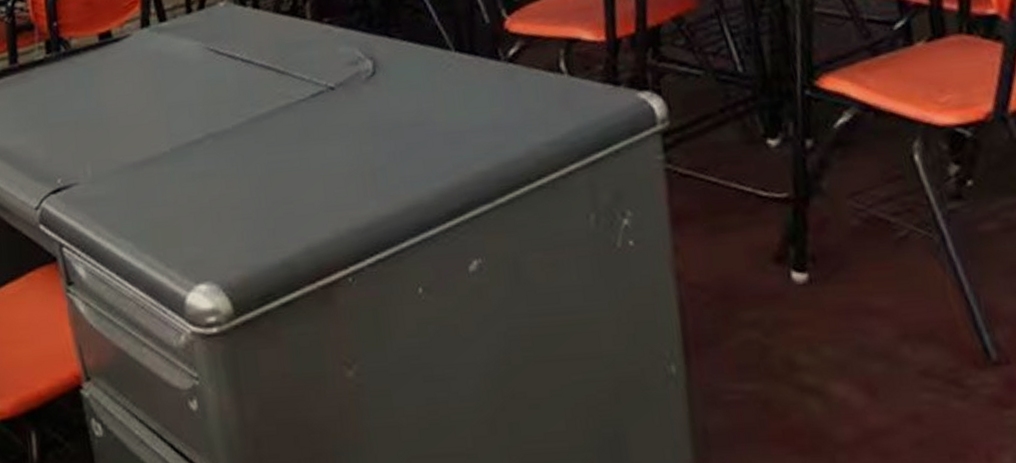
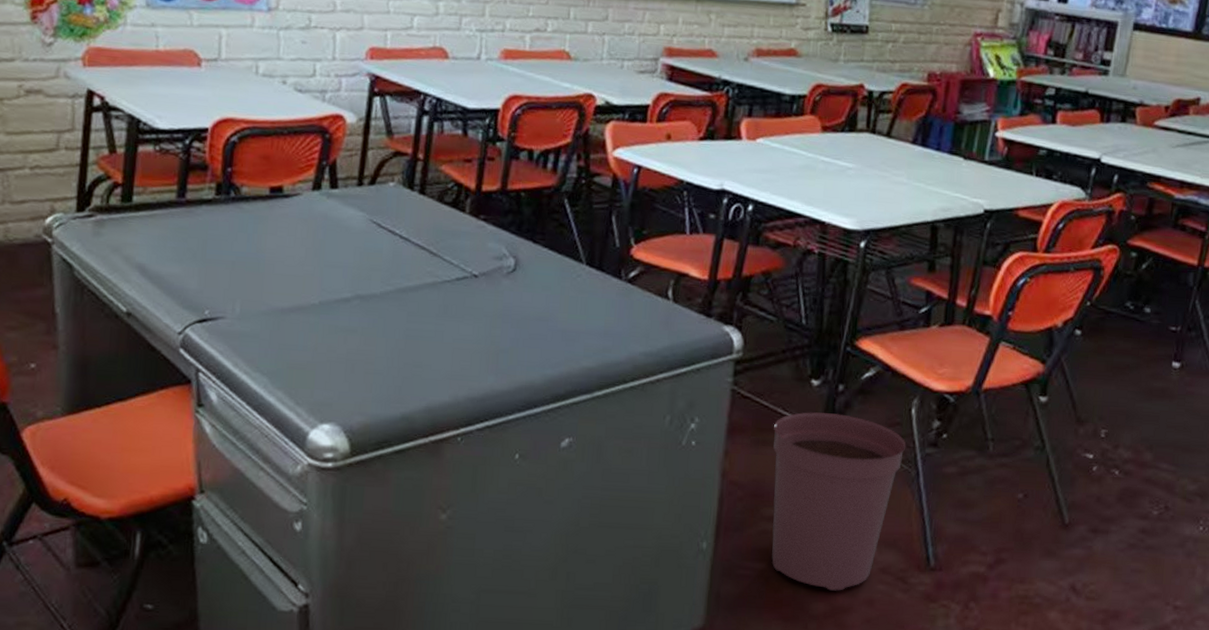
plant pot: none [730,176,918,409] -> present [771,412,907,591]

